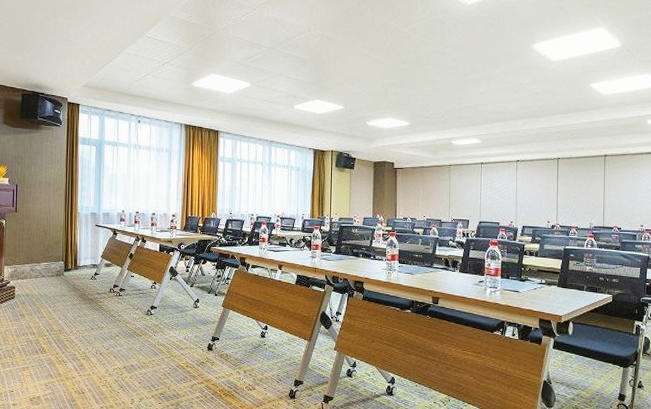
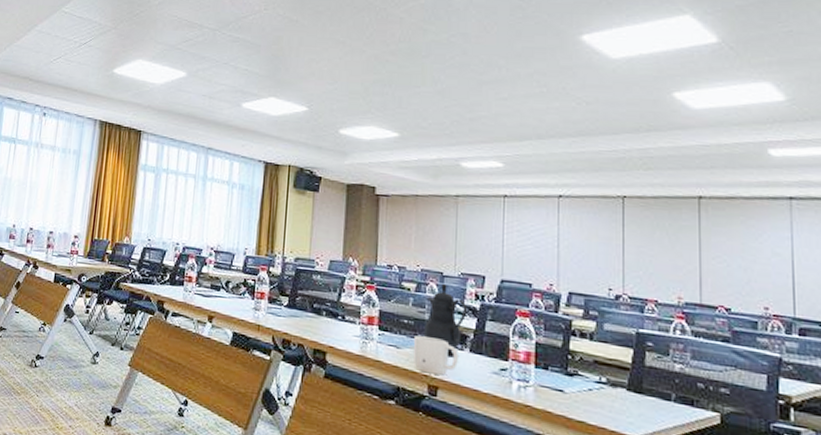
mug: none [422,265,452,290] -> present [413,335,458,376]
coffeepot: none [428,227,458,277] -> present [423,283,468,358]

